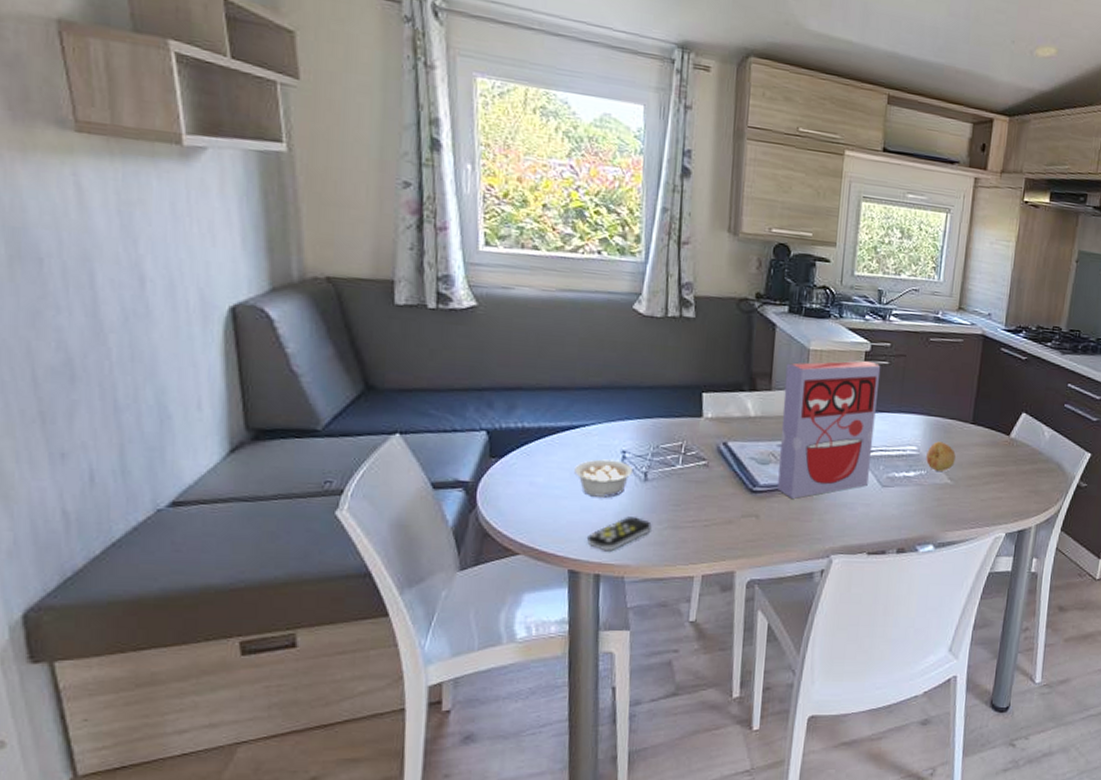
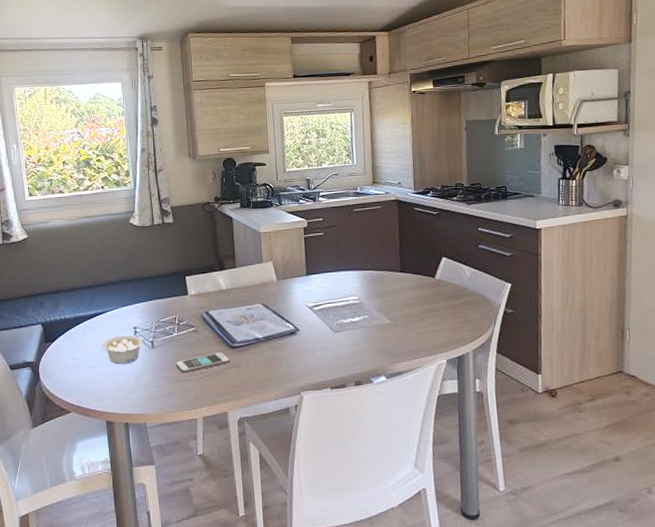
remote control: present [586,517,652,552] -> none [116,376,161,405]
smartphone: none [673,496,747,517] -> present [175,352,230,373]
cereal box: present [777,360,881,499] -> none [244,234,322,349]
fruit: present [926,441,956,471] -> none [366,290,391,314]

